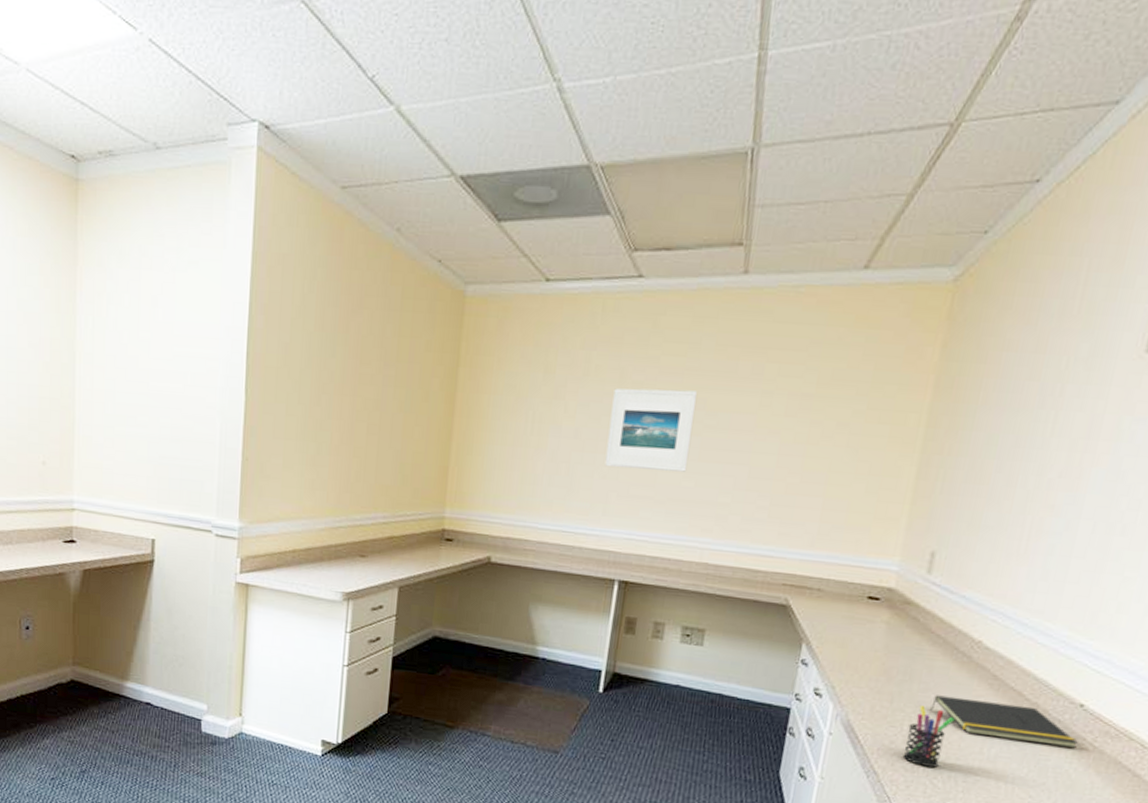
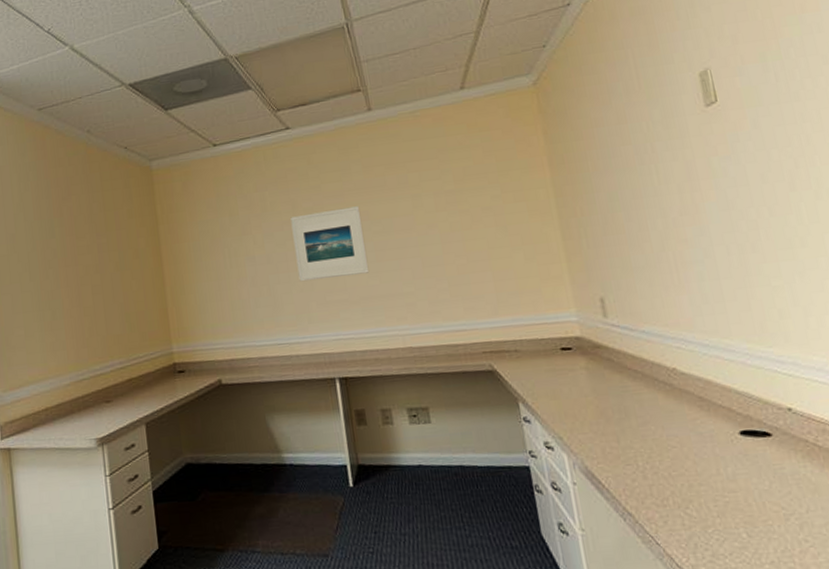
pen holder: present [902,705,955,768] -> none [643,439,685,499]
notepad: present [930,695,1079,748] -> none [655,420,804,458]

